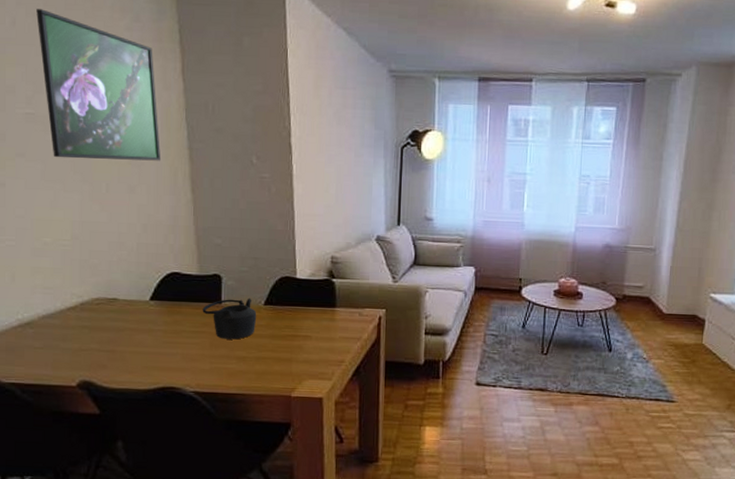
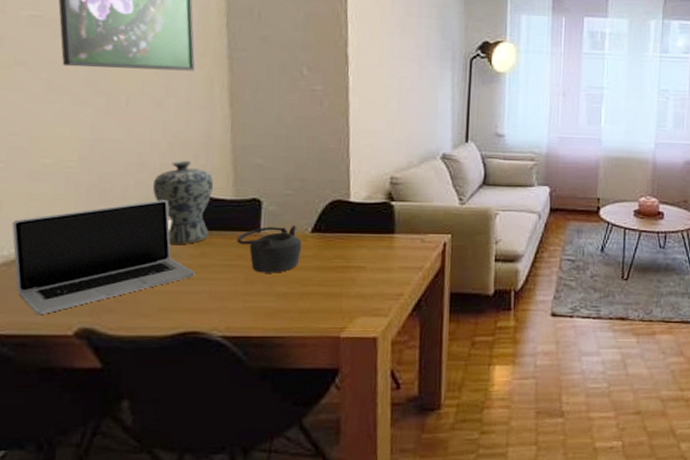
laptop: none [23,274,170,369] -> present [12,199,195,316]
vase: none [132,240,182,313] -> present [153,161,214,245]

